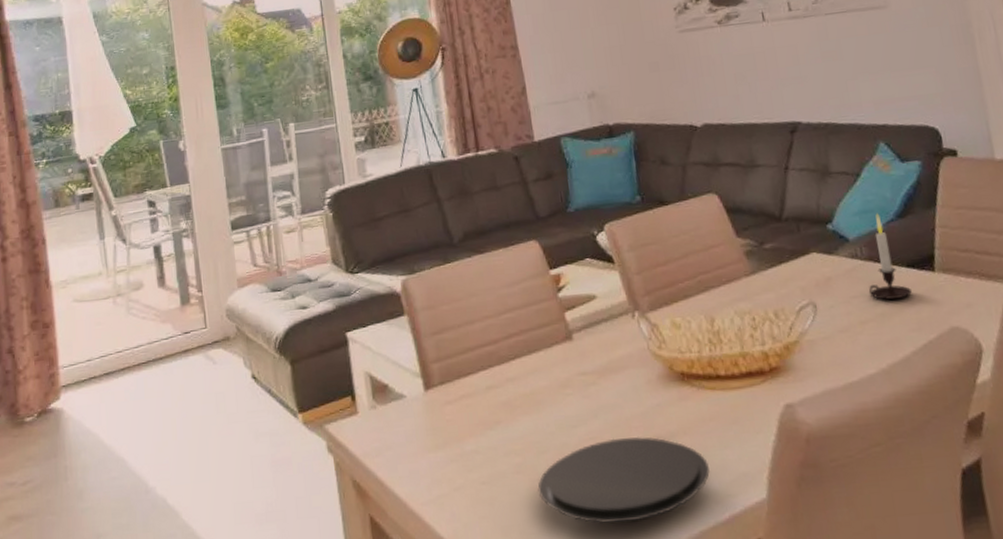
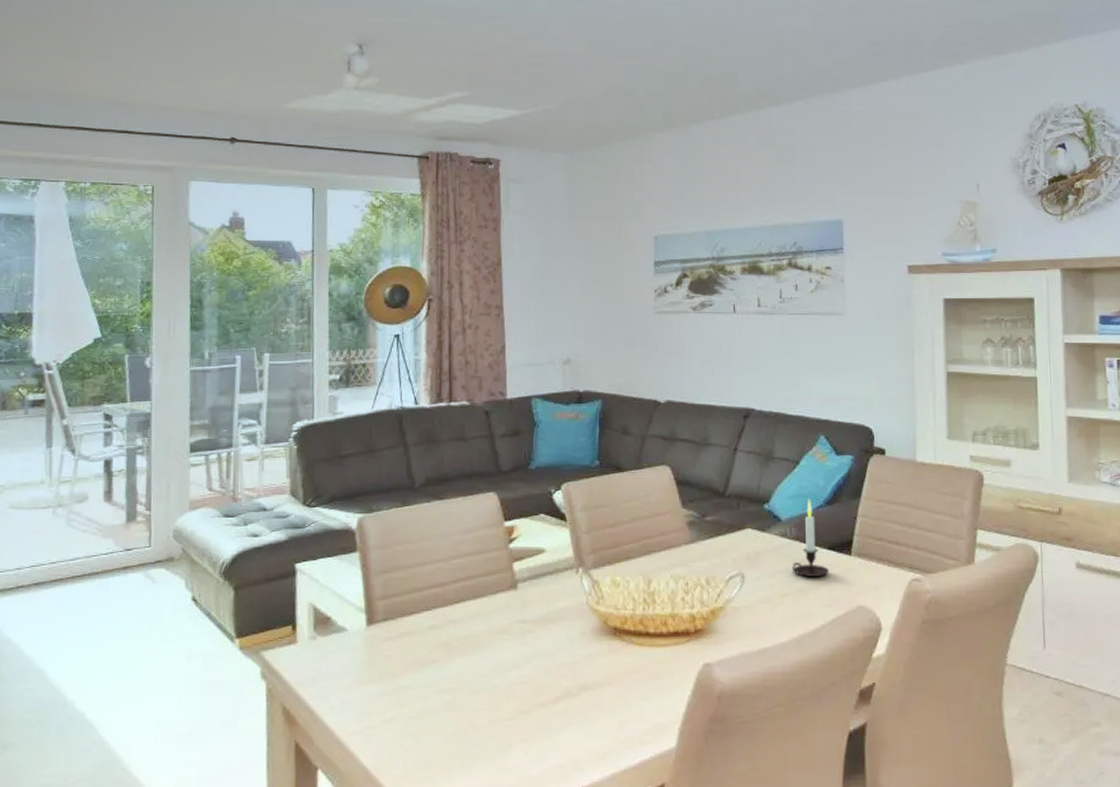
plate: present [538,436,711,524] -> none [464,683,629,762]

